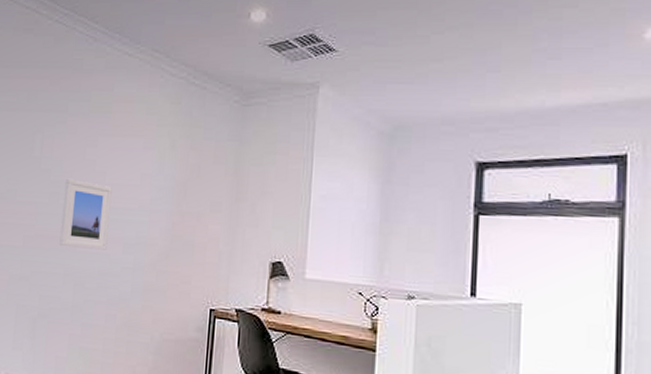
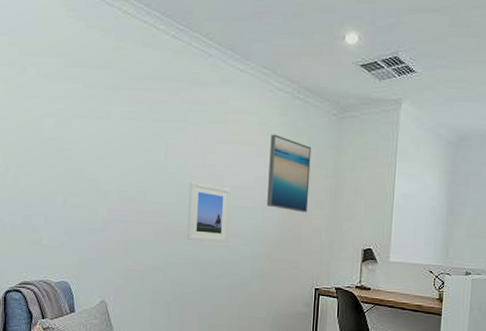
wall art: none [154,125,209,217] -> present [267,134,312,213]

